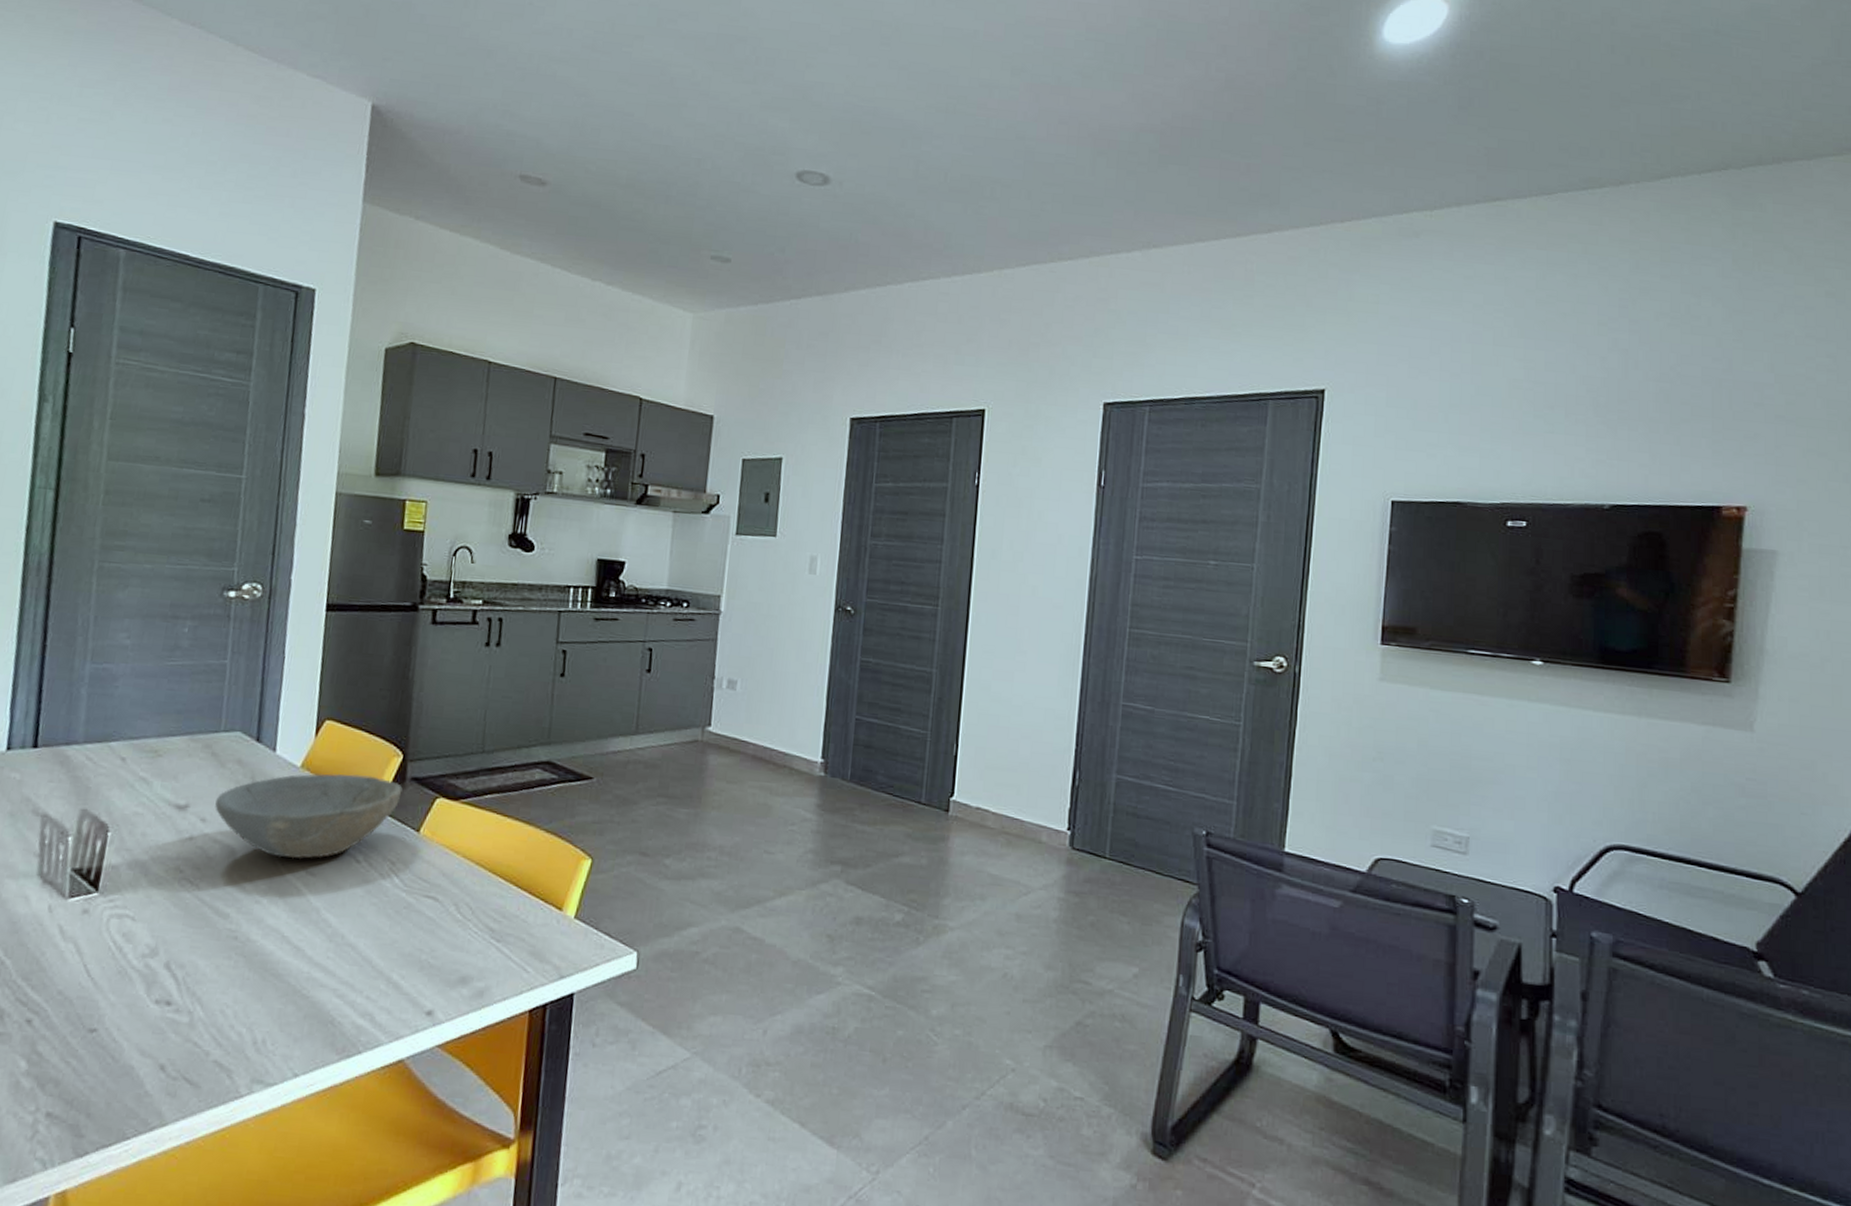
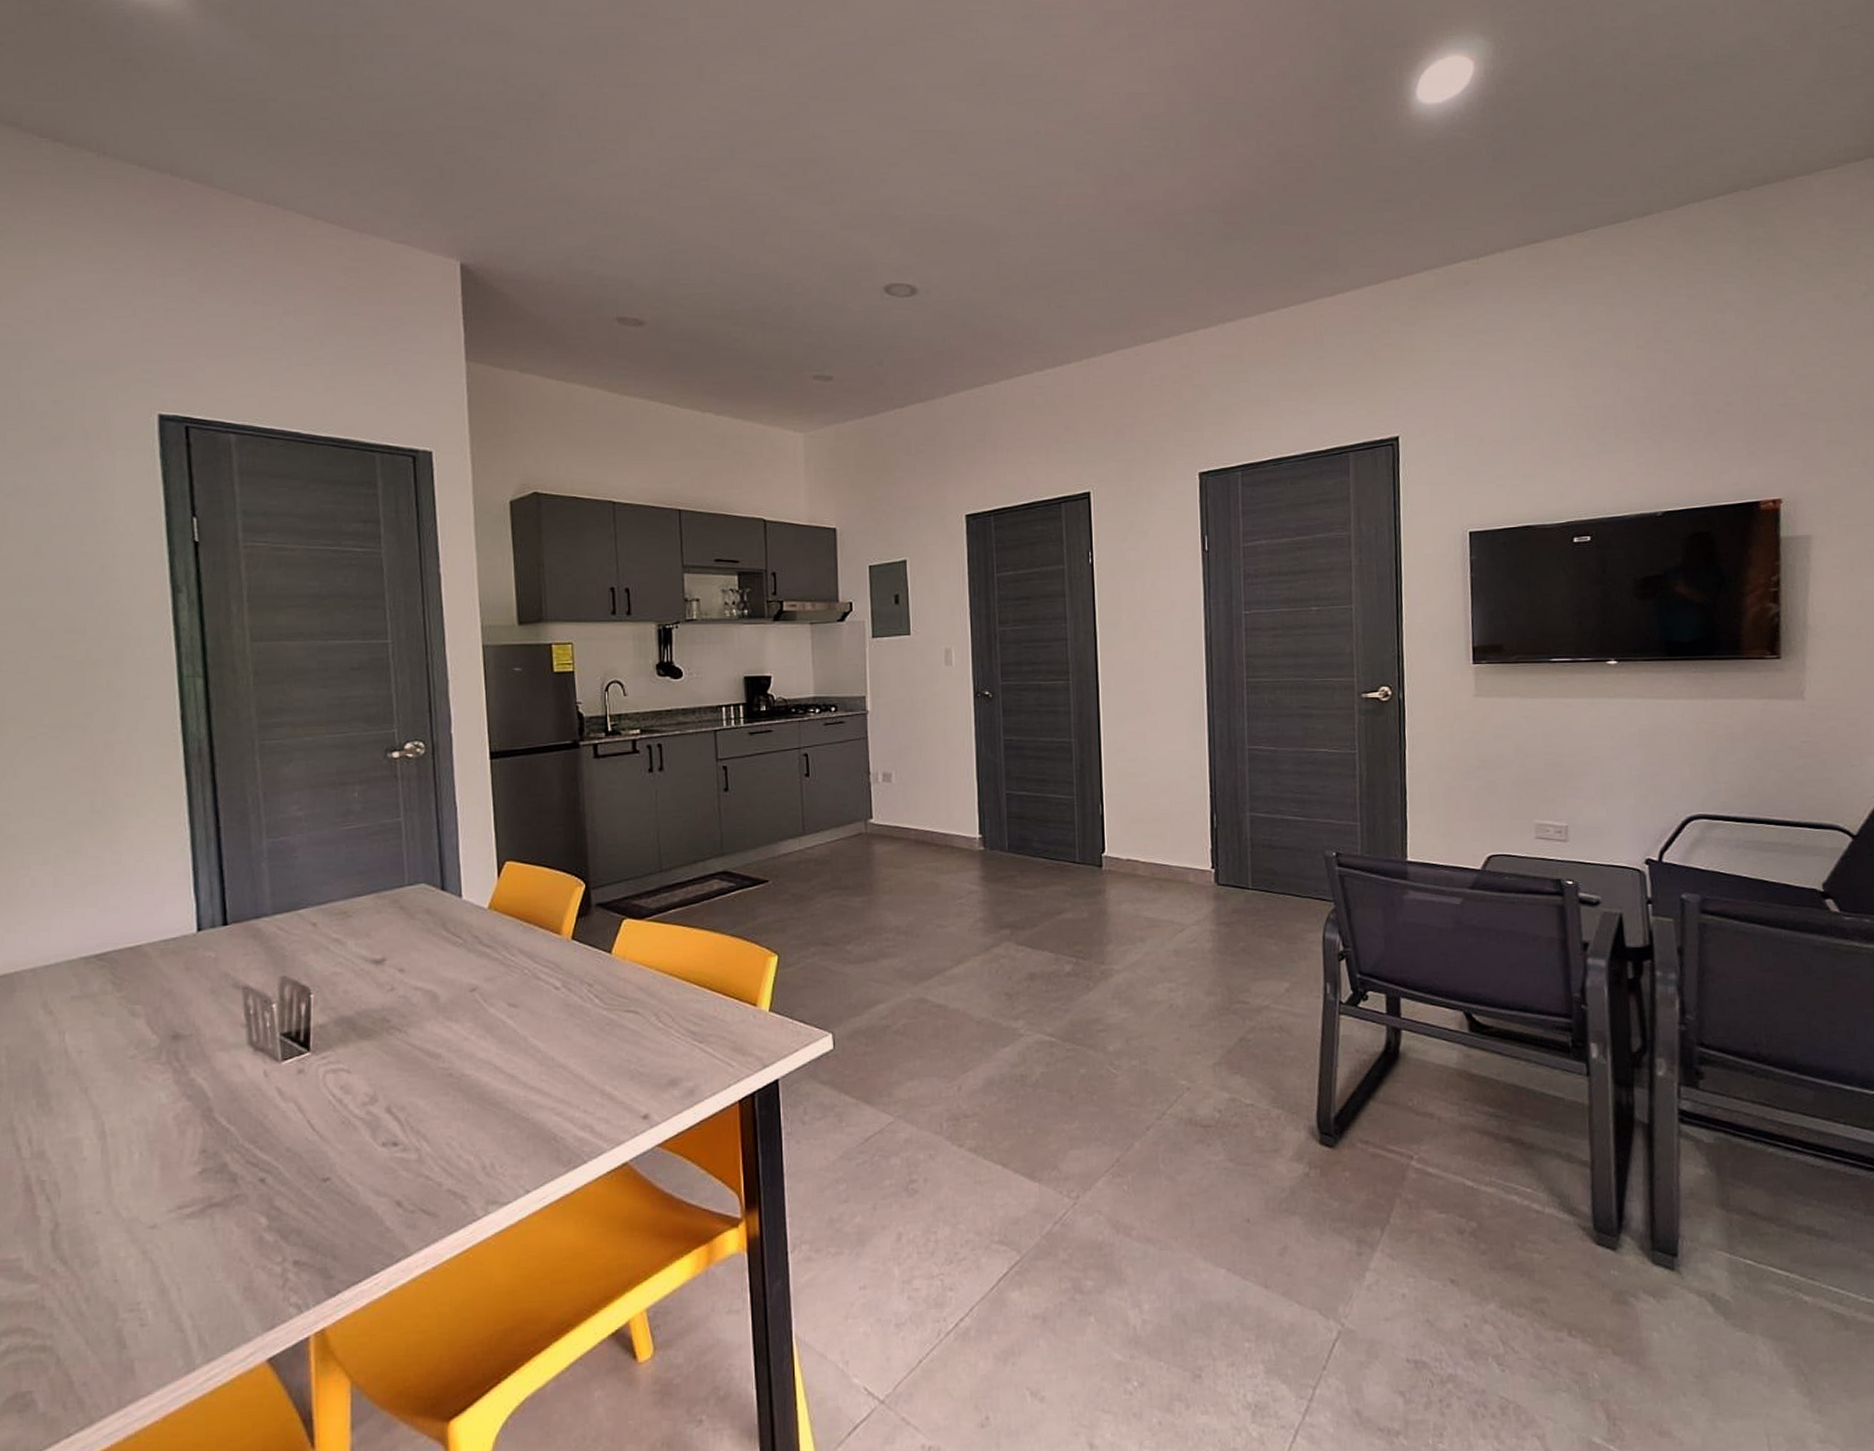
bowl: present [215,773,403,859] -> none [411,907,589,995]

